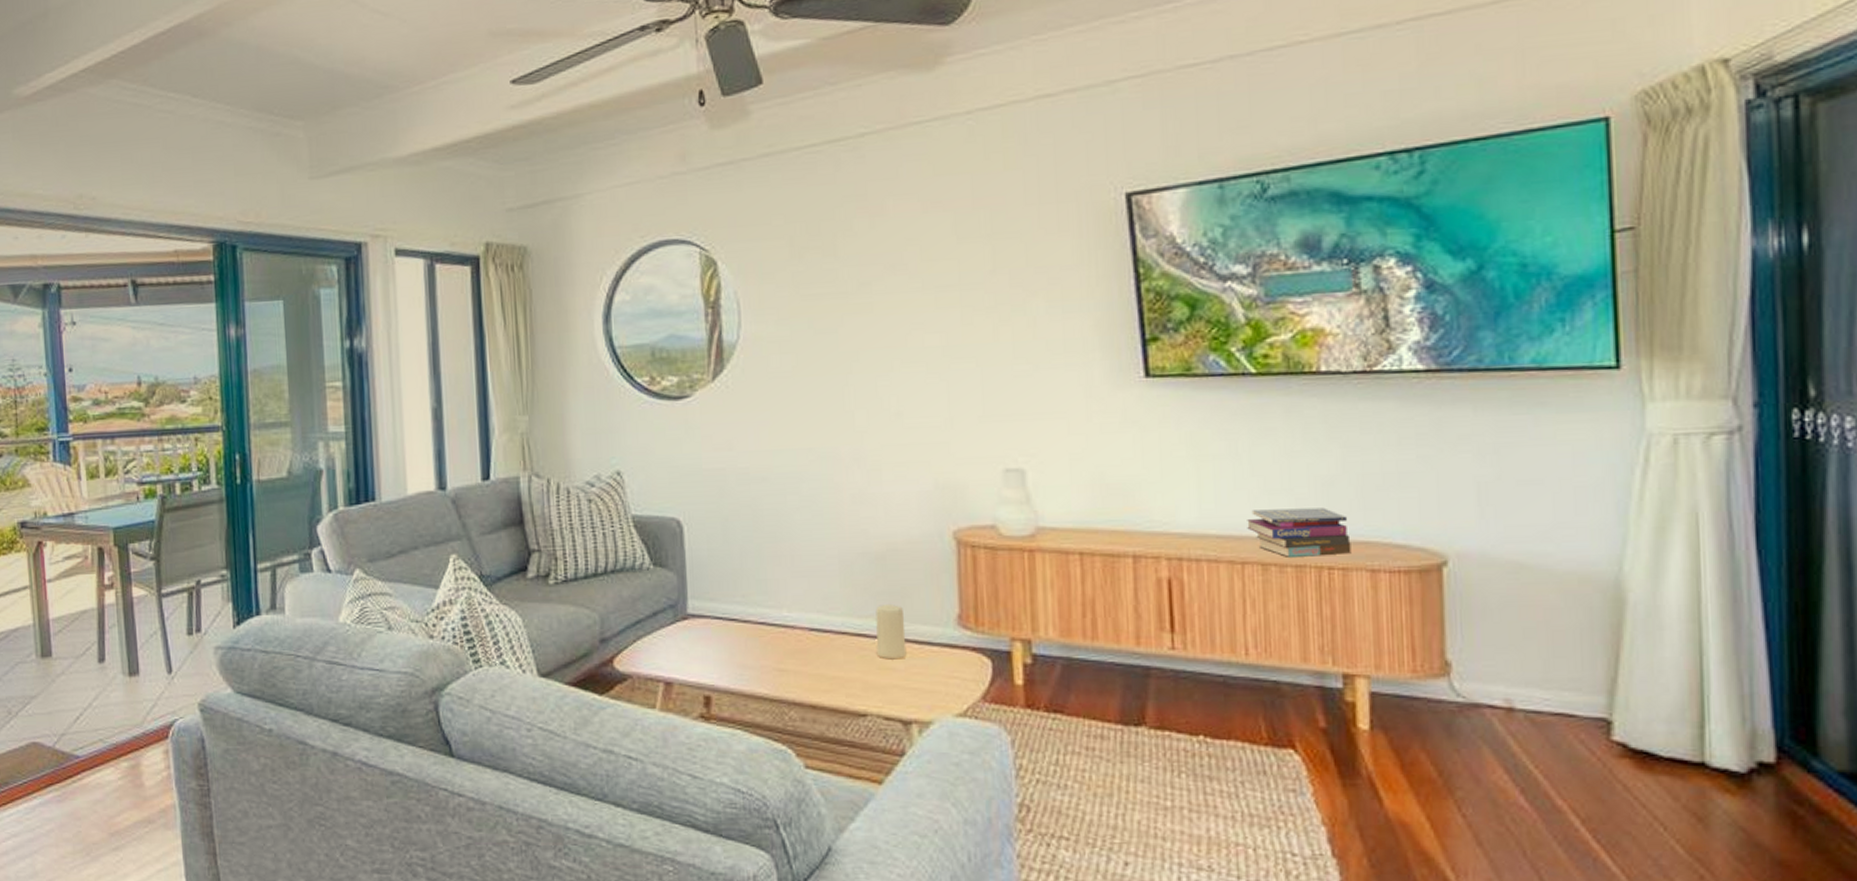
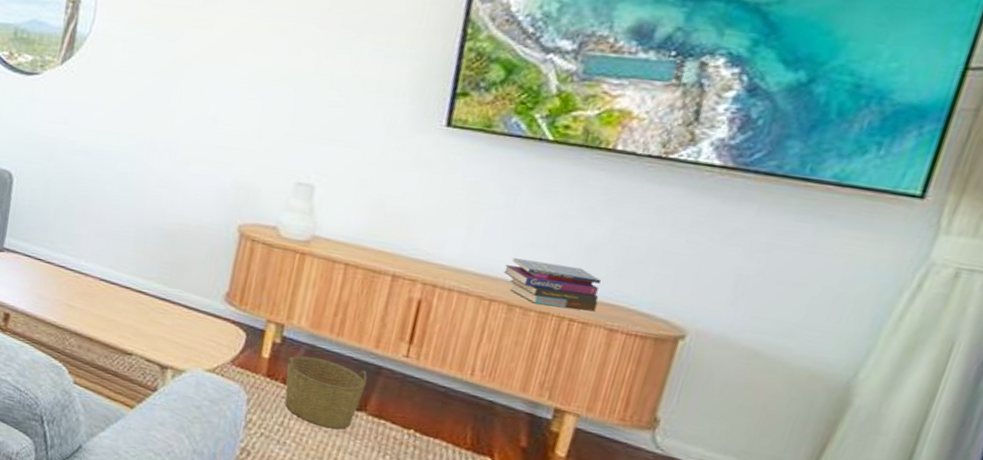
candle: present [875,605,907,660] -> none [151,272,181,317]
basket: none [1045,671,1139,756] -> present [284,356,368,430]

